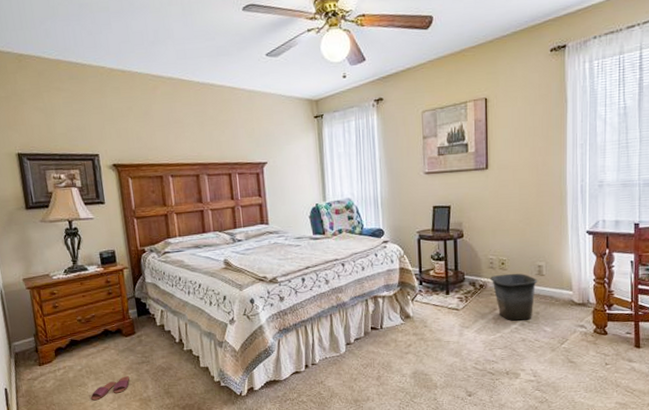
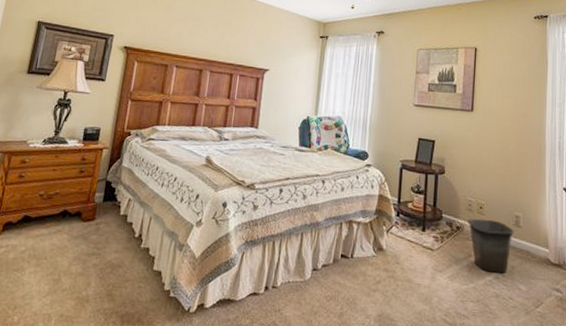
slippers: present [91,376,130,401] -> none [24,267,74,292]

